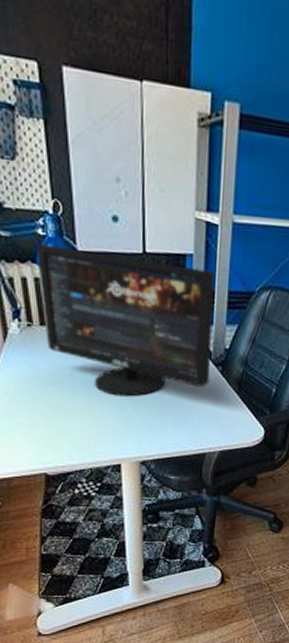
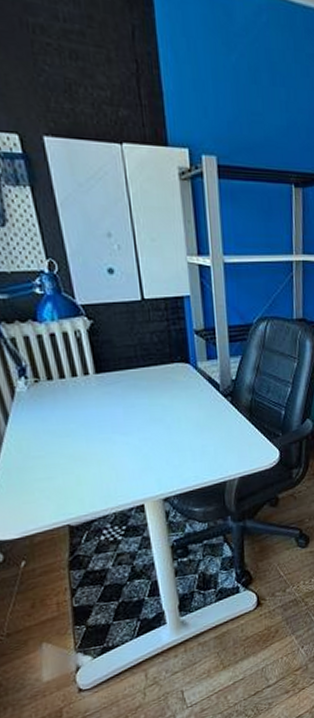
computer monitor: present [35,243,215,397] -> none [34,301,221,439]

